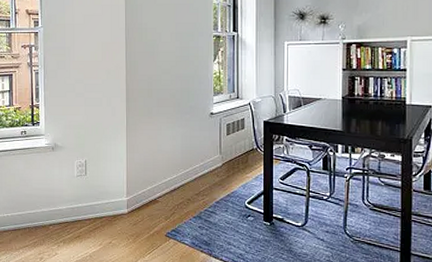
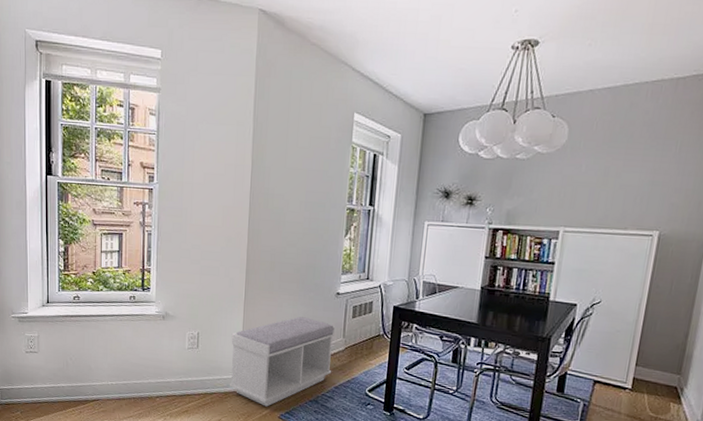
bench: none [116,138,212,226] -> present [229,317,336,407]

